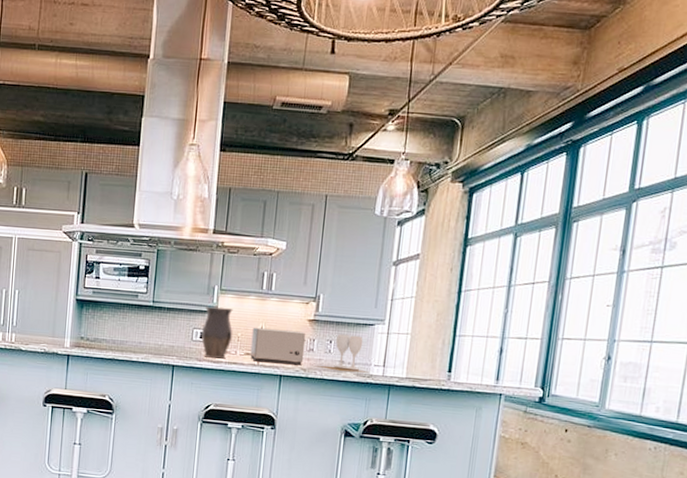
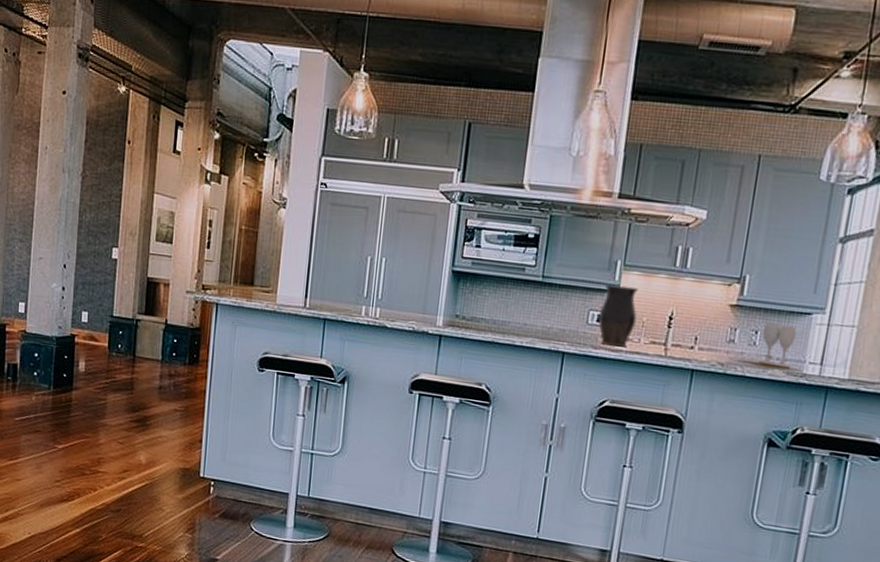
toaster: present [250,327,306,366] -> none [656,311,726,359]

